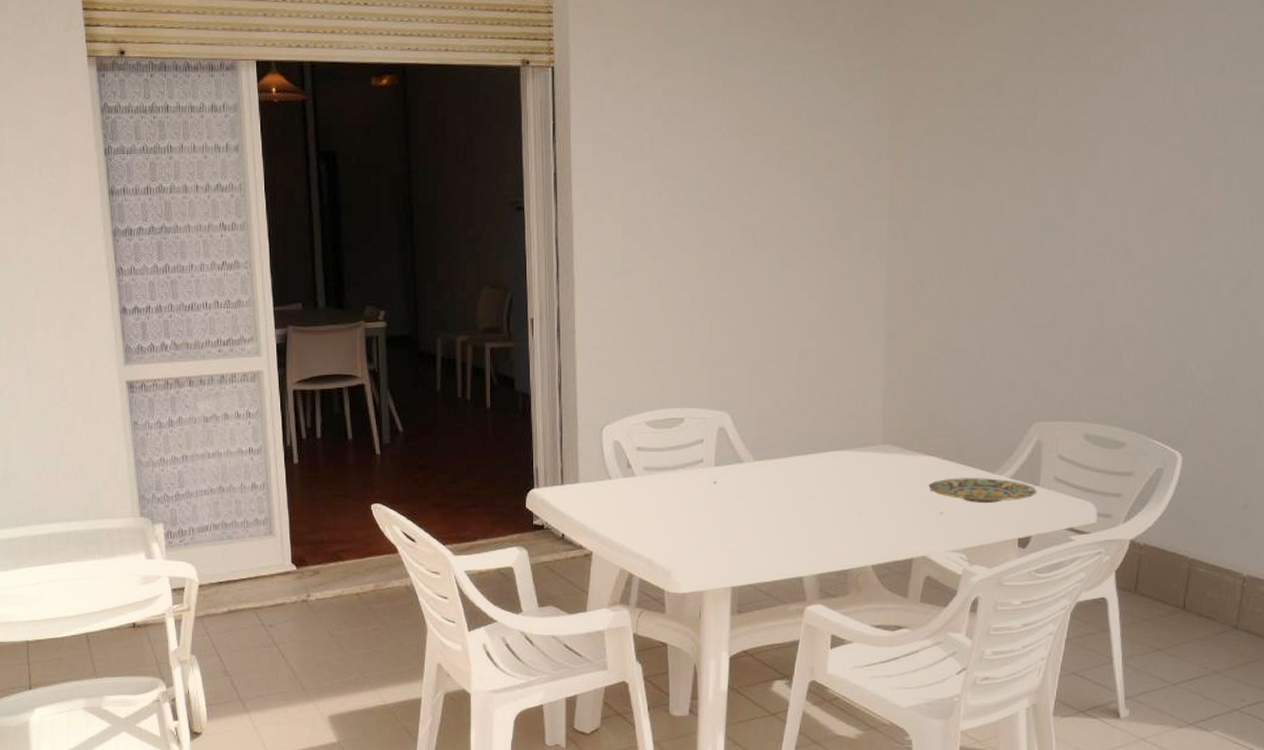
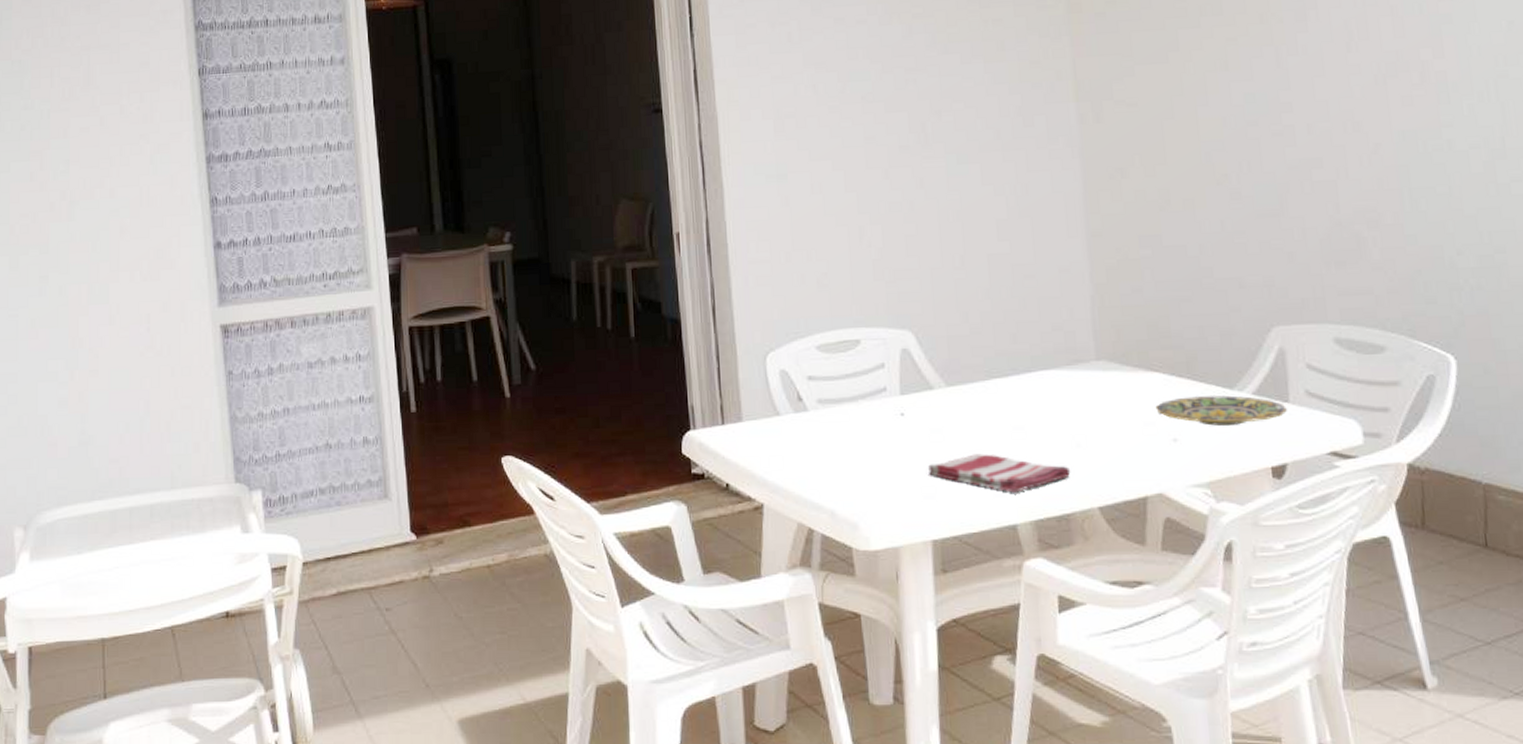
dish towel: none [733,518,852,551] -> present [928,454,1071,493]

